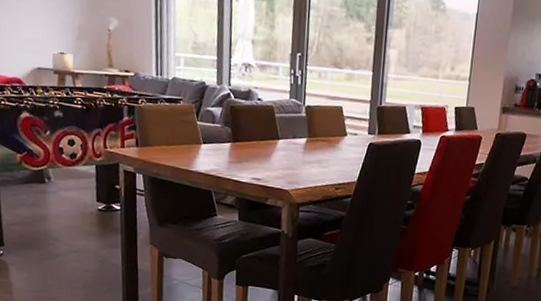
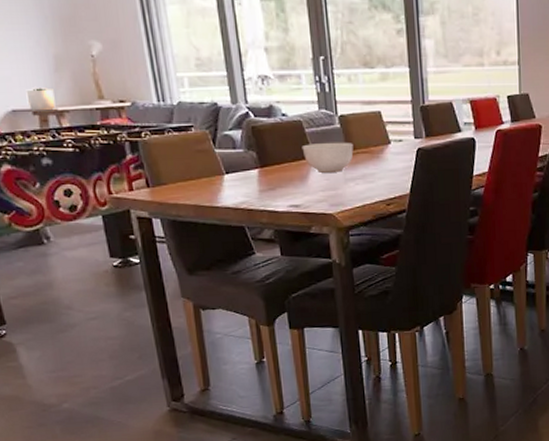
bowl: none [270,127,314,155] -> present [301,142,354,173]

